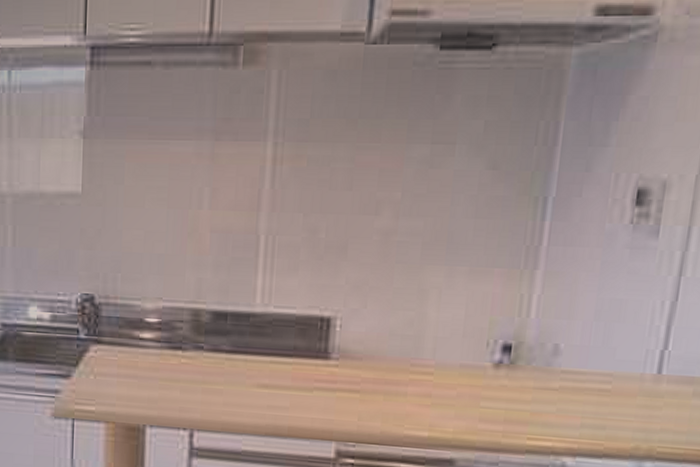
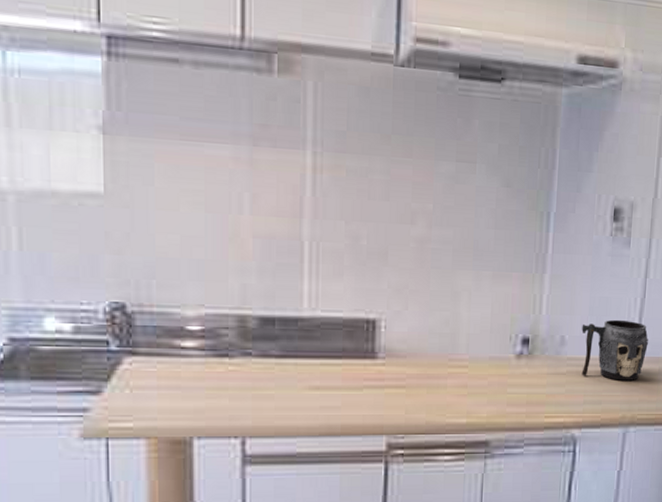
mug: none [579,326,679,404] -> present [581,319,648,381]

